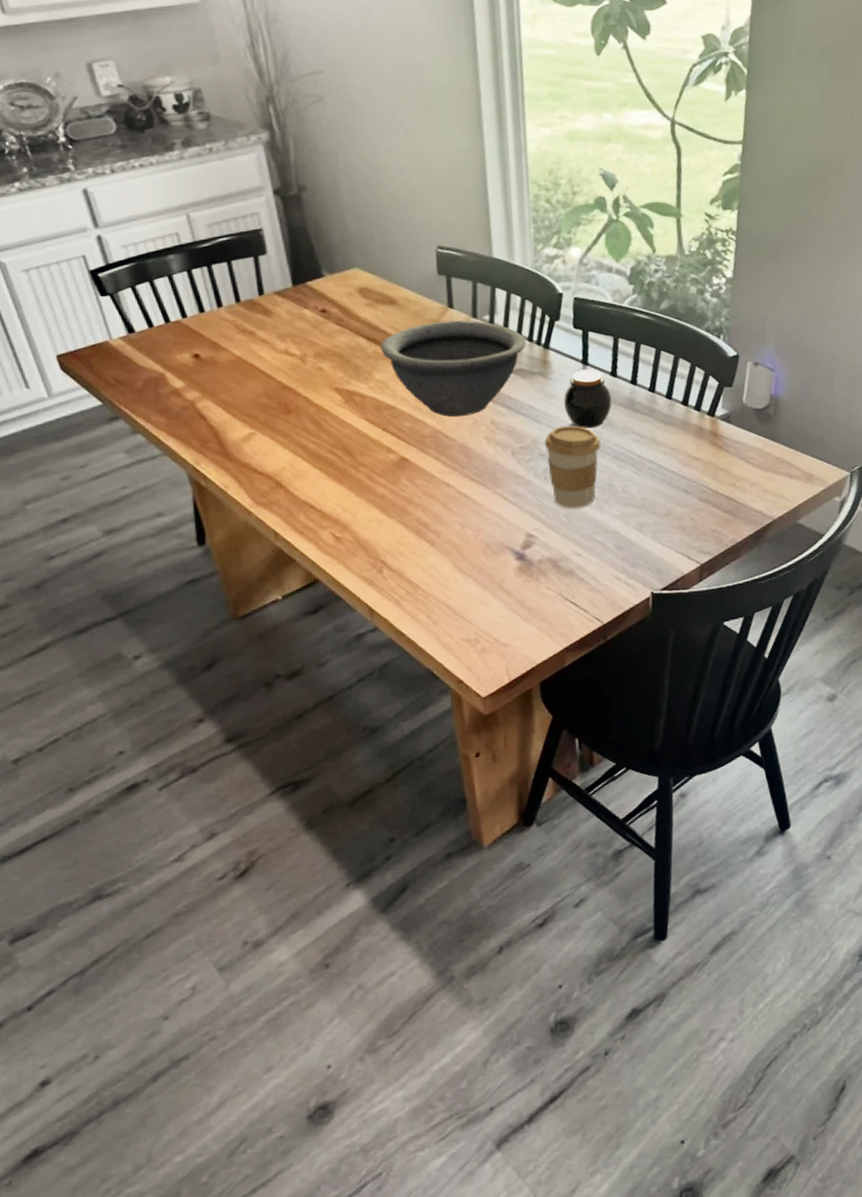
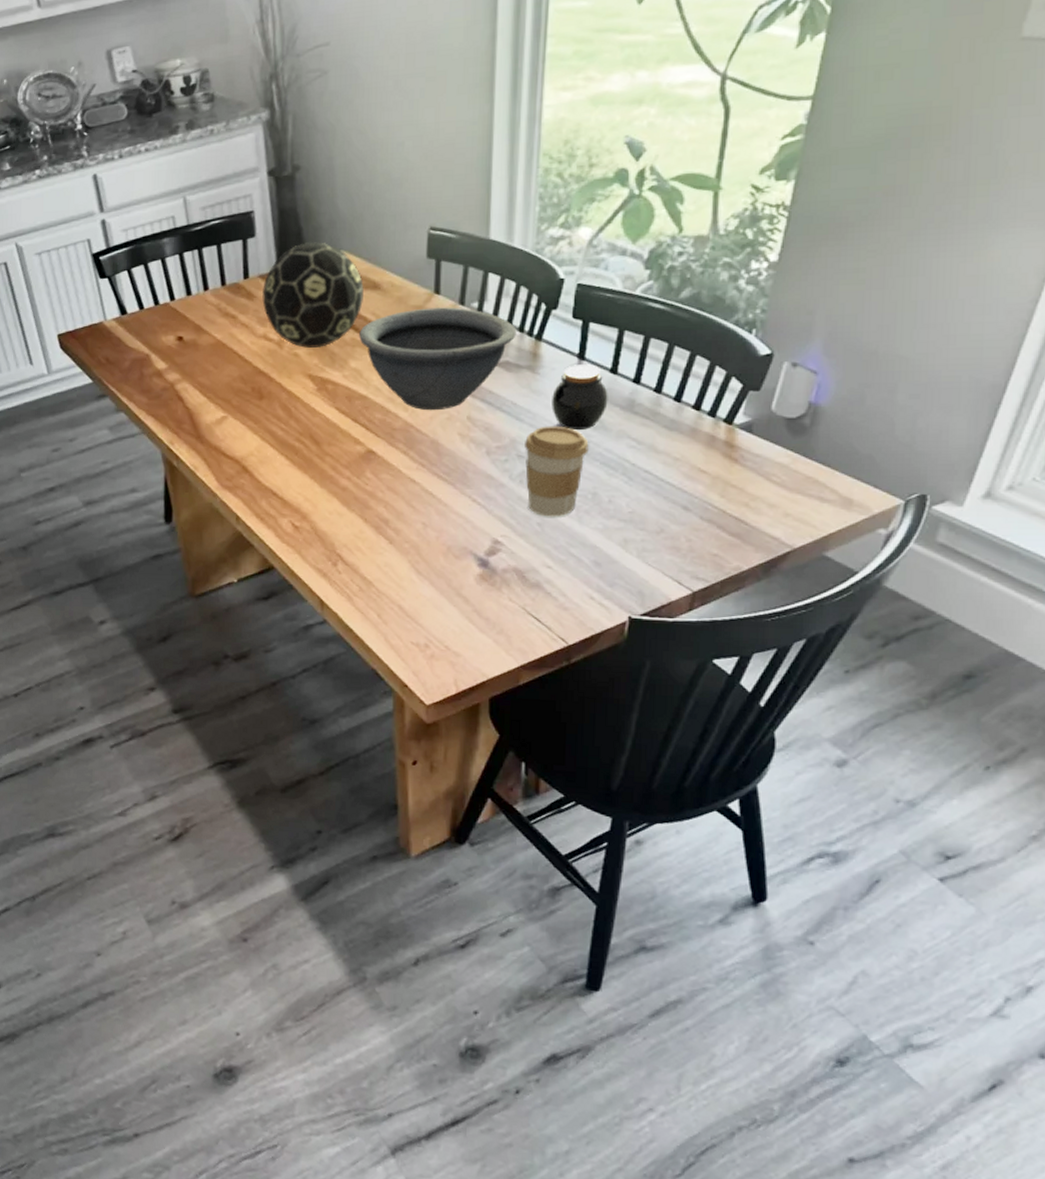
decorative ball: none [278,258,382,362] -> present [261,241,364,348]

